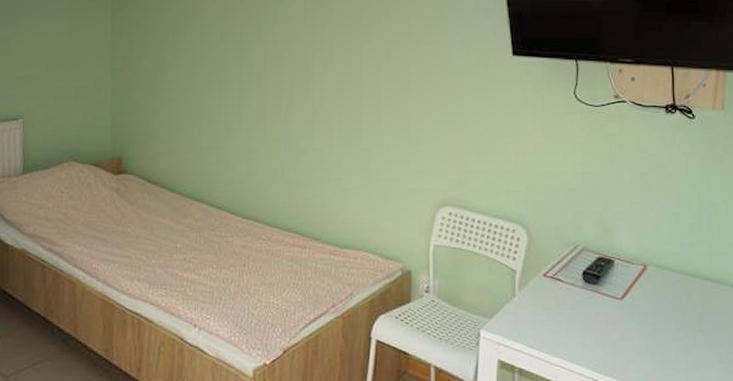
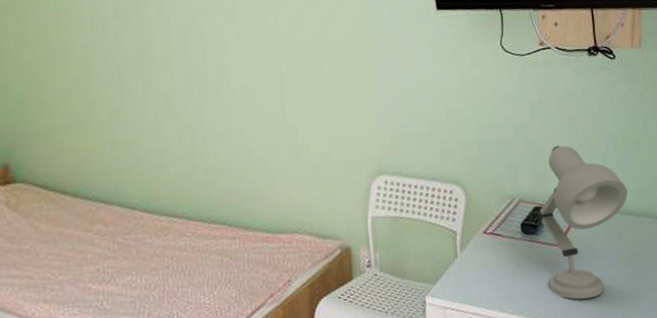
desk lamp: none [601,199,700,359] -> present [537,145,628,300]

